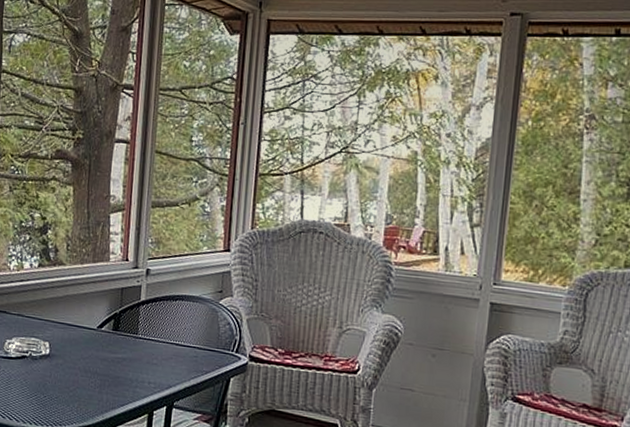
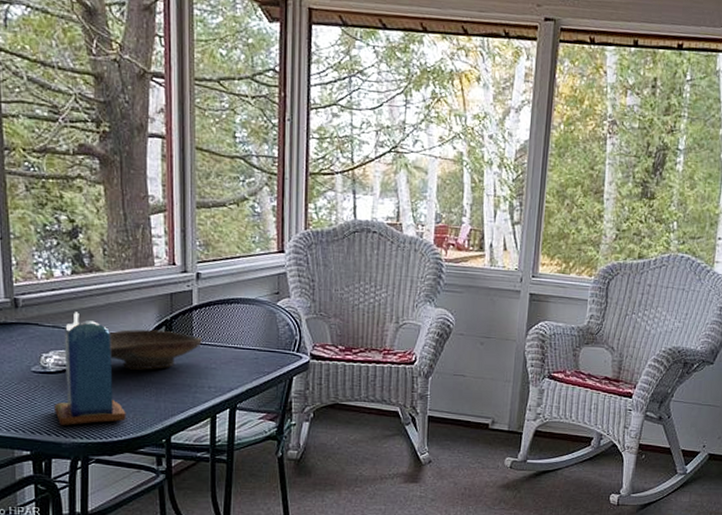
candle: none [11,302,72,410] -> present [55,312,126,426]
decorative bowl: none [63,321,147,361] -> present [109,329,202,370]

